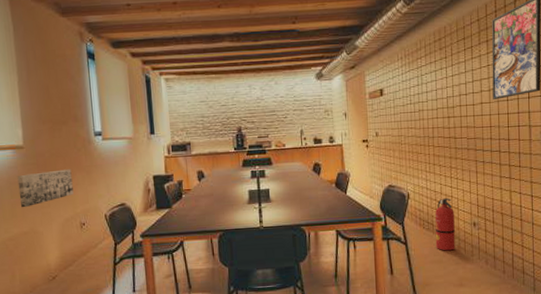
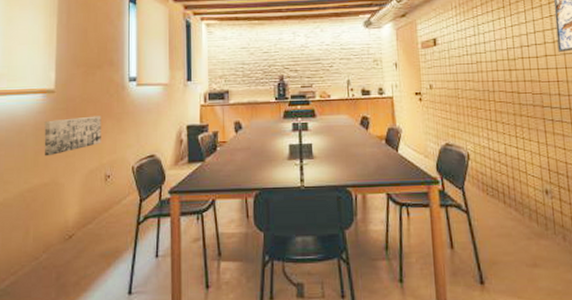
fire extinguisher: present [435,197,455,251] -> none [500,160,526,223]

